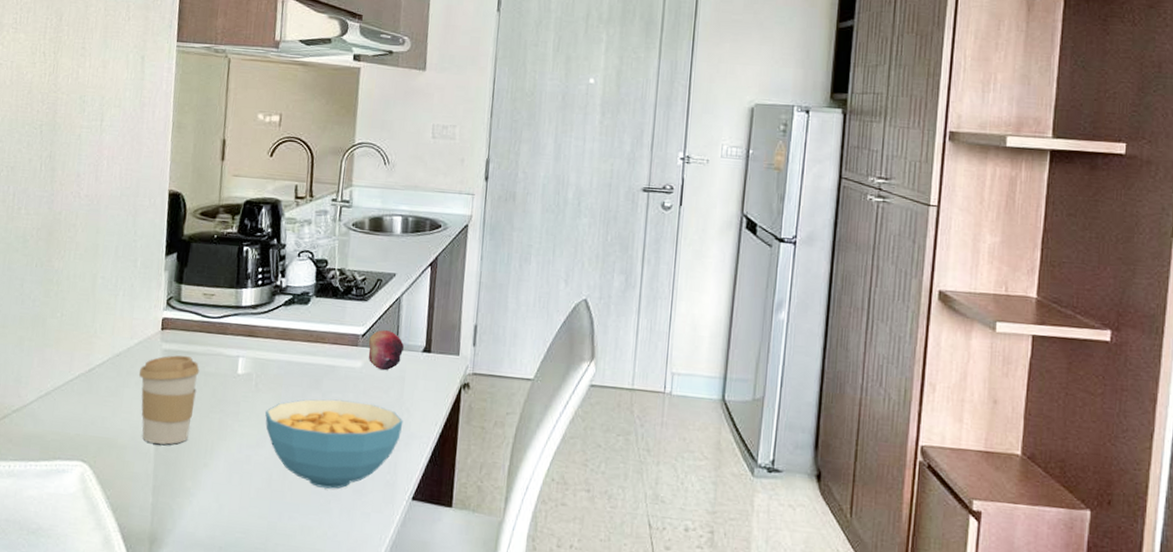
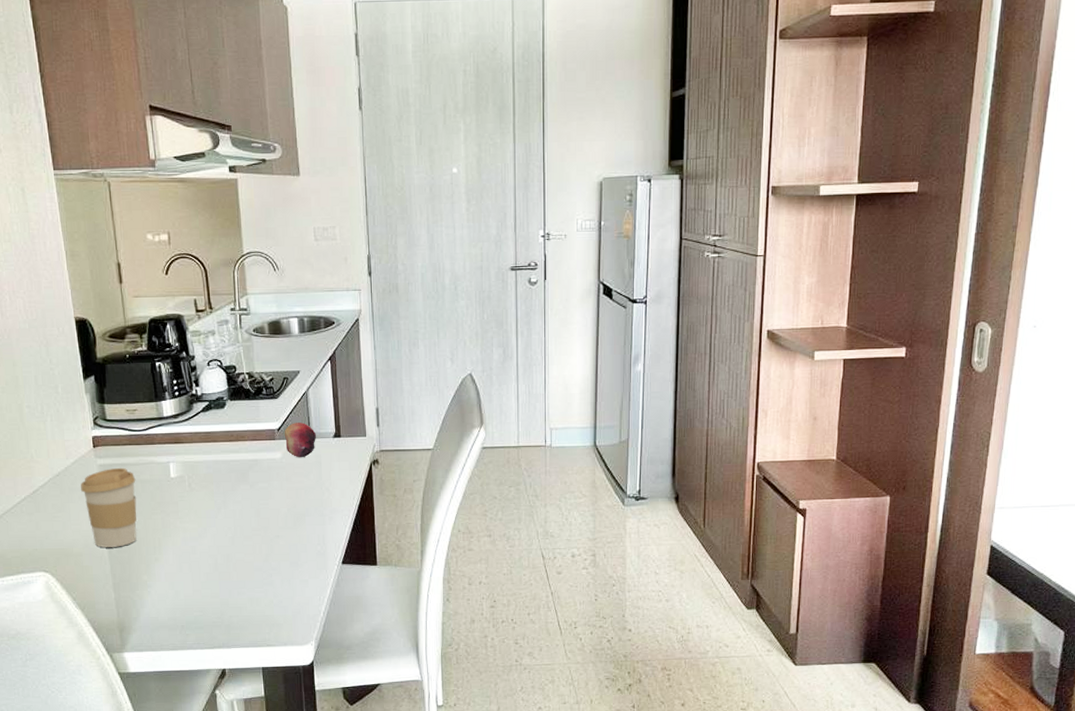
cereal bowl: present [265,399,404,489] -> none [202,488,325,565]

